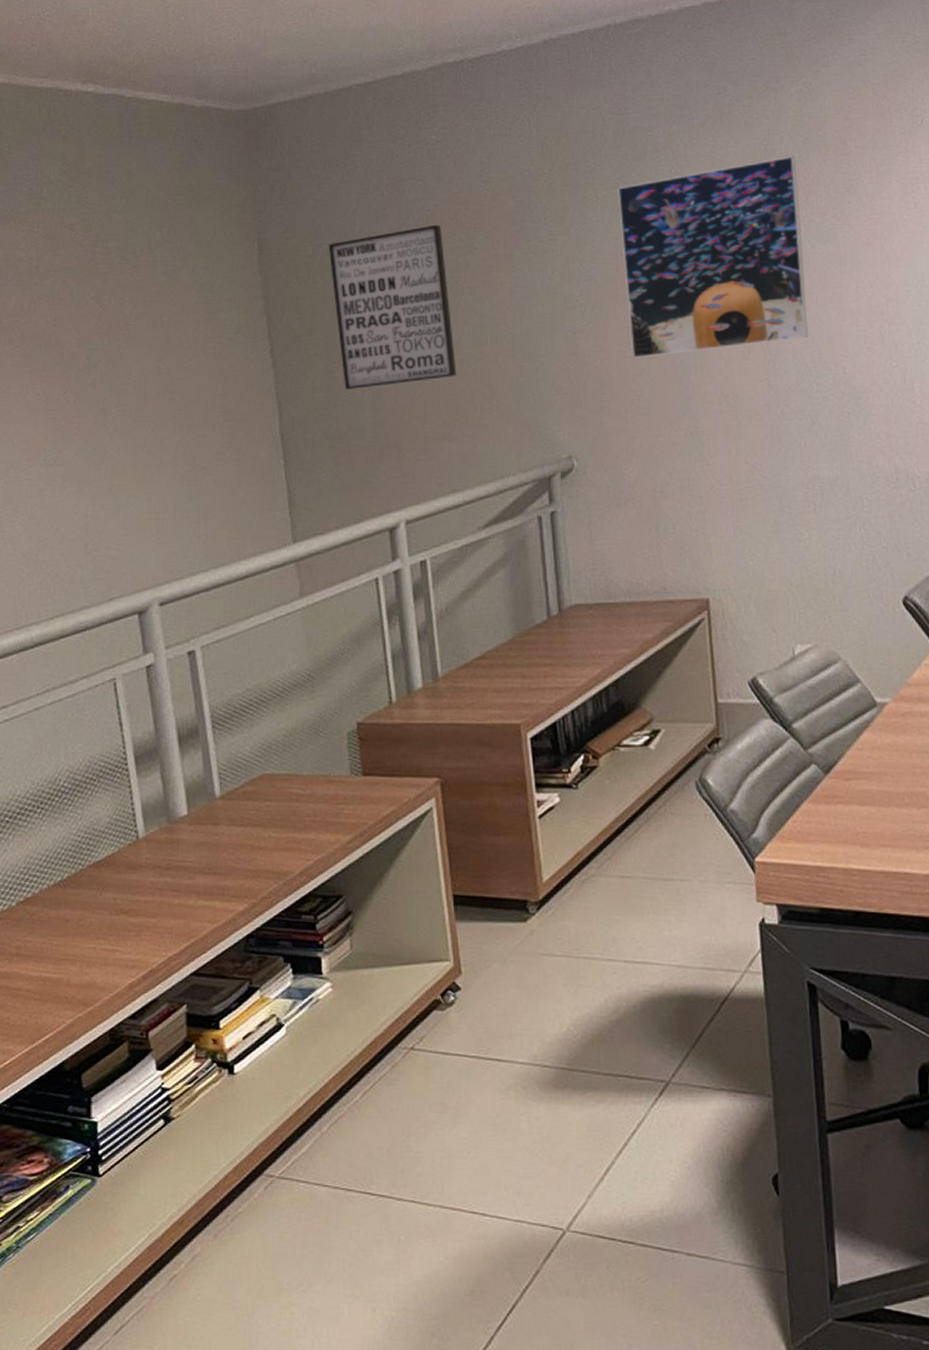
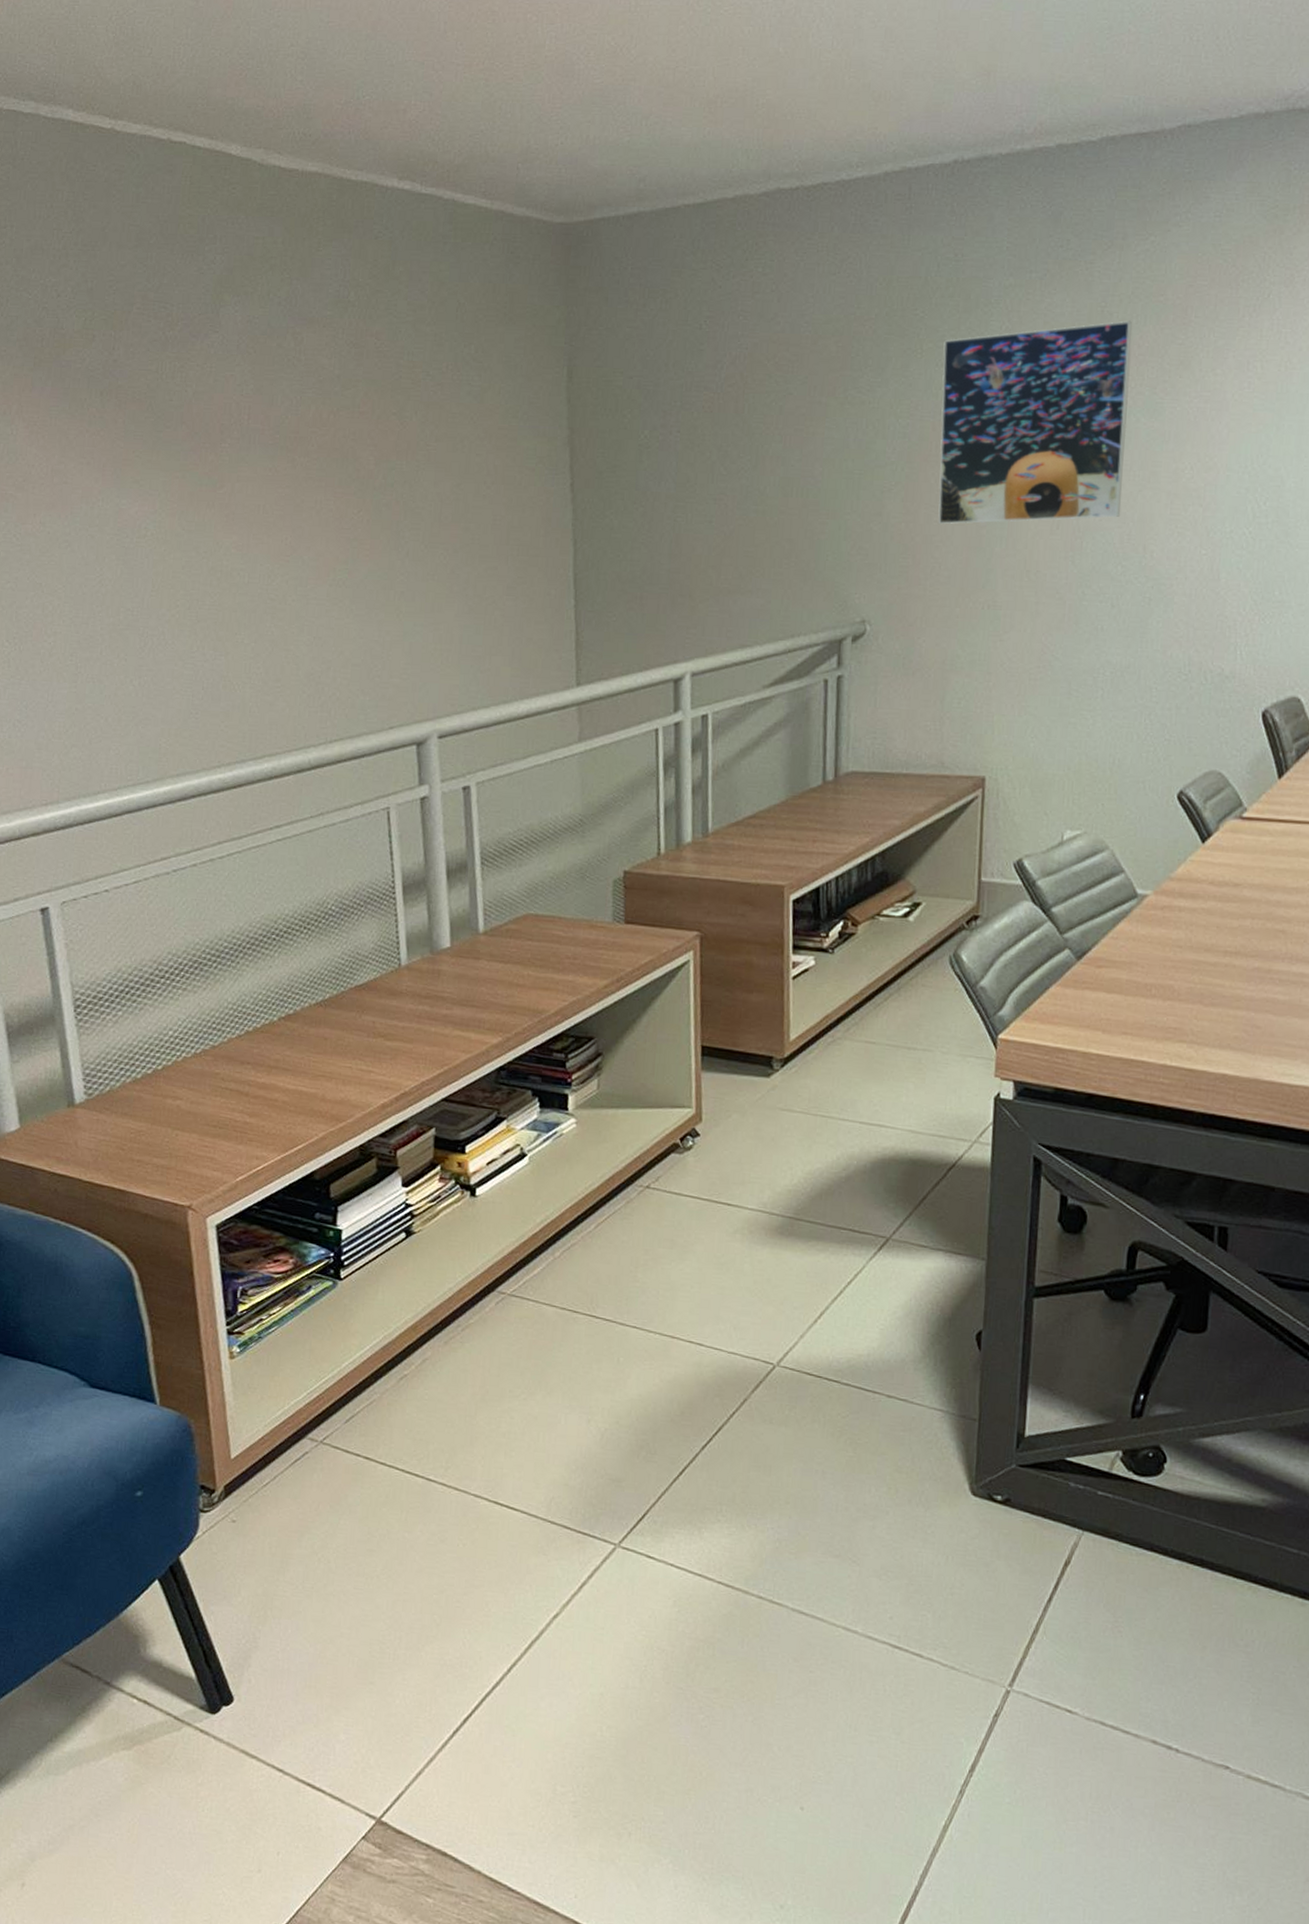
wall art: present [328,224,457,390] -> none [639,364,758,533]

